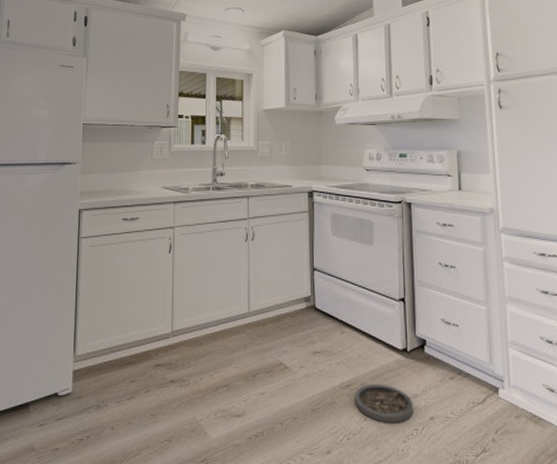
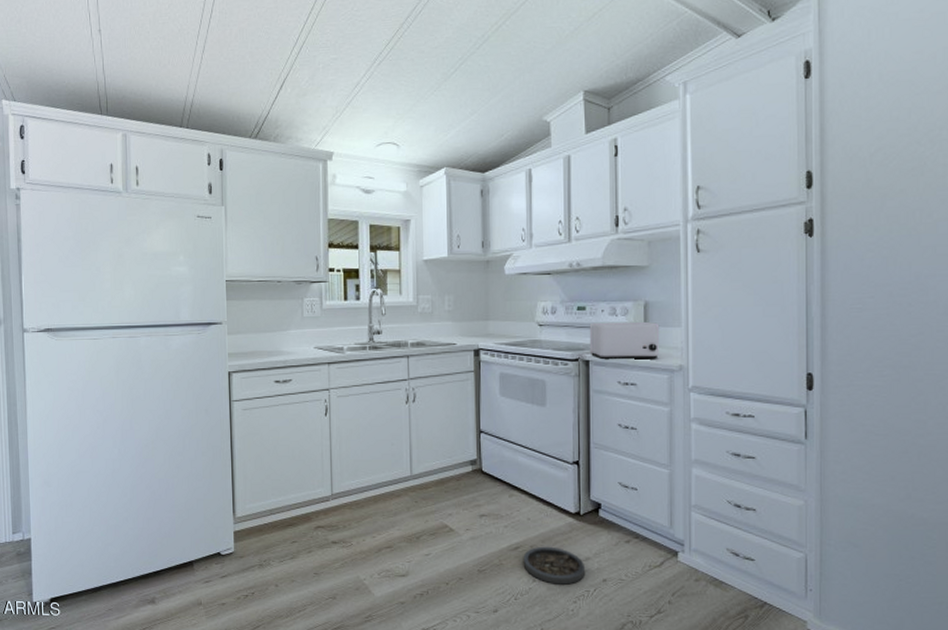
toaster: none [410,168,473,203] -> present [589,321,660,360]

